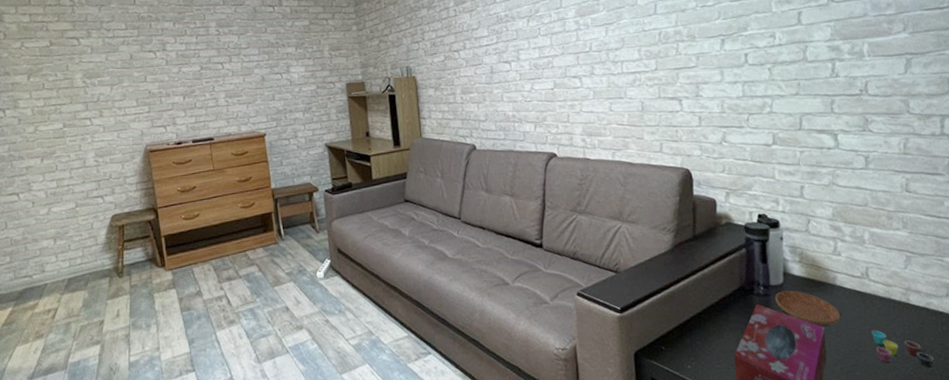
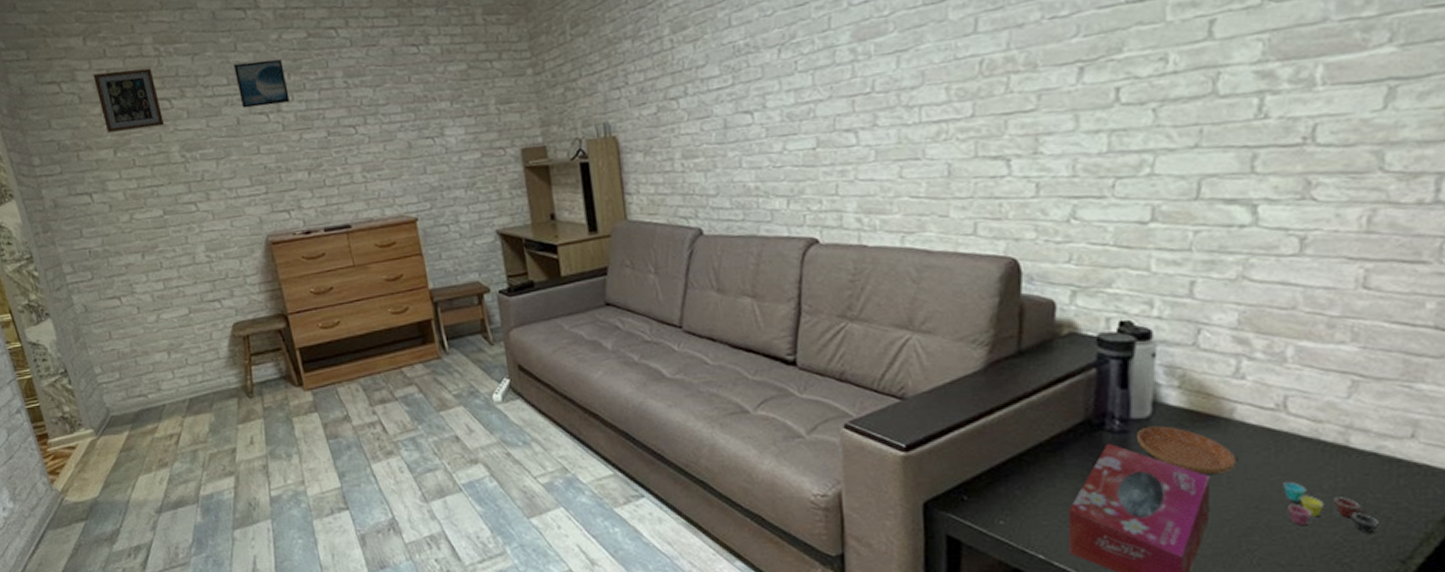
picture frame: none [18,14,71,62] -> present [93,68,164,132]
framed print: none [132,12,173,47] -> present [234,59,290,109]

